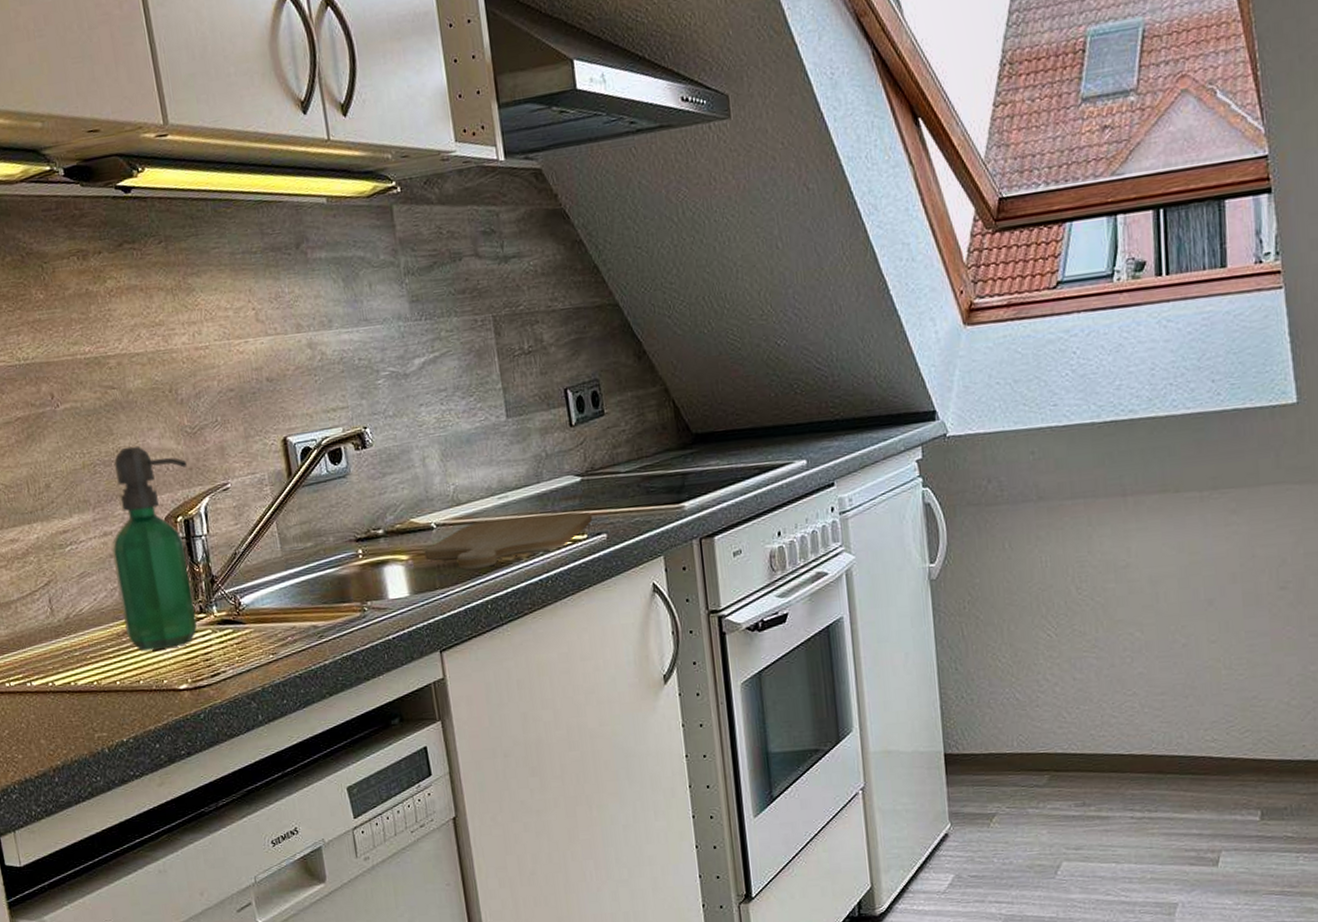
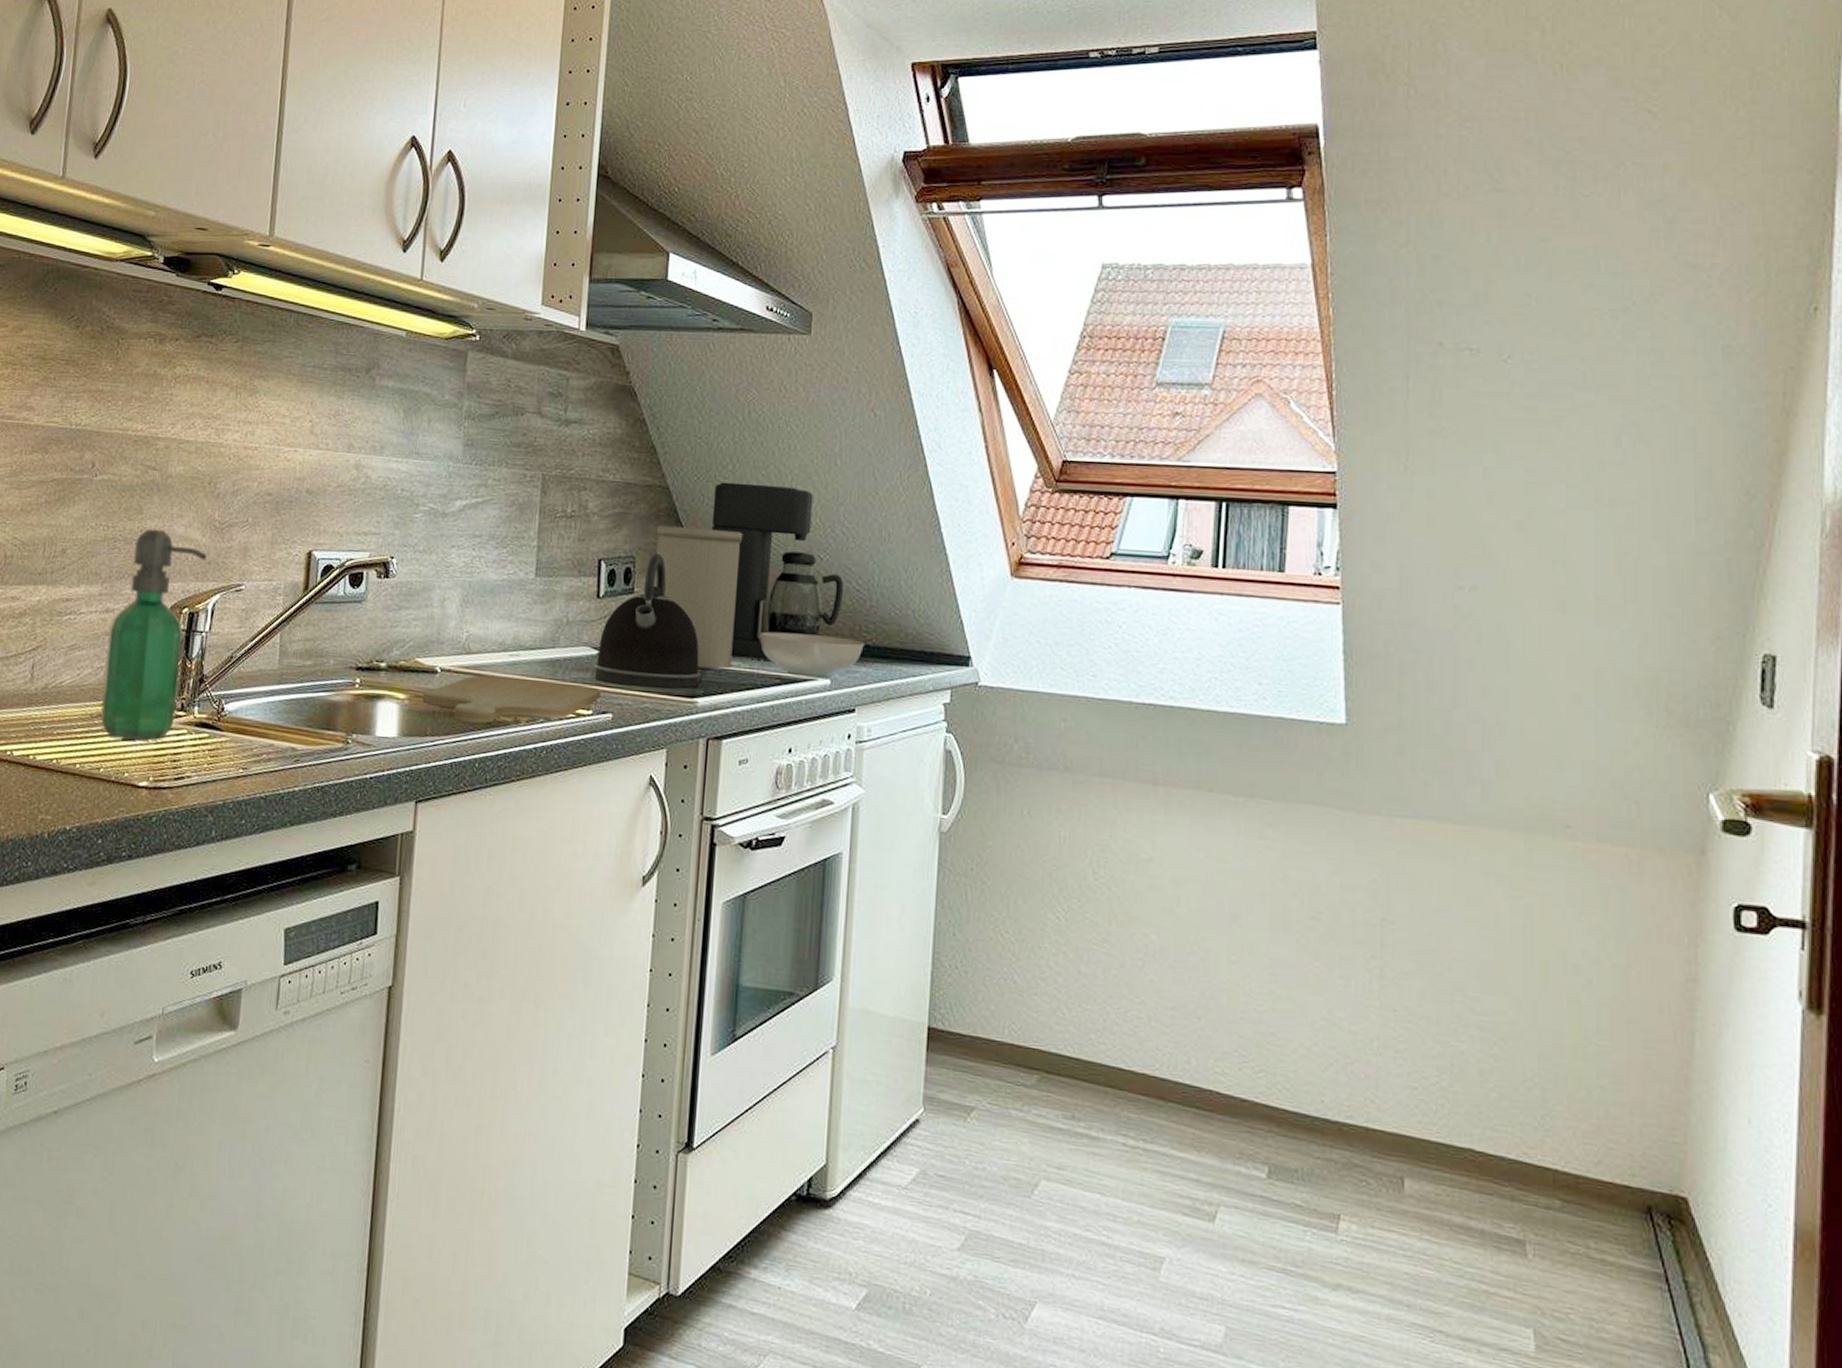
kettle: none [579,372,683,506] -> present [593,554,701,690]
canister: none [614,334,710,474] -> present [654,525,743,669]
coffee maker: none [663,279,806,457] -> present [711,482,844,660]
bowl: none [730,416,833,463] -> present [758,631,864,678]

